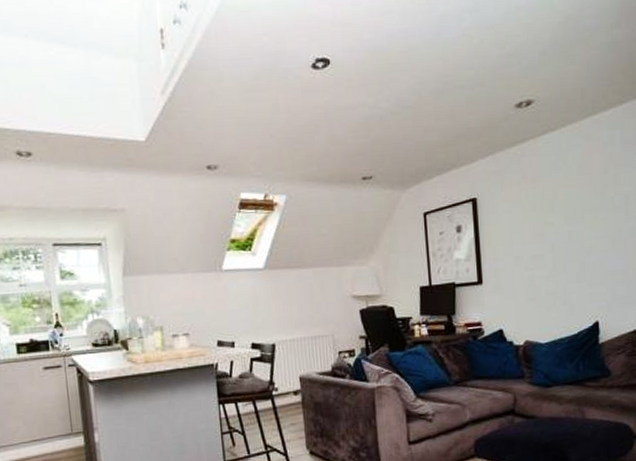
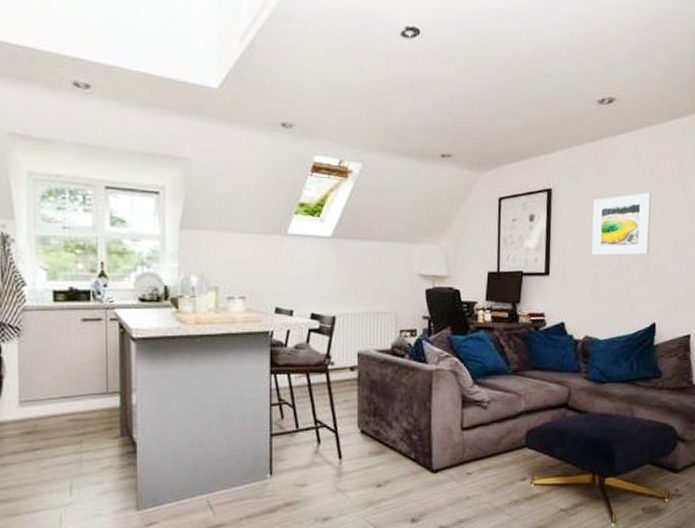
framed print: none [521,191,584,259] -> present [591,193,652,256]

